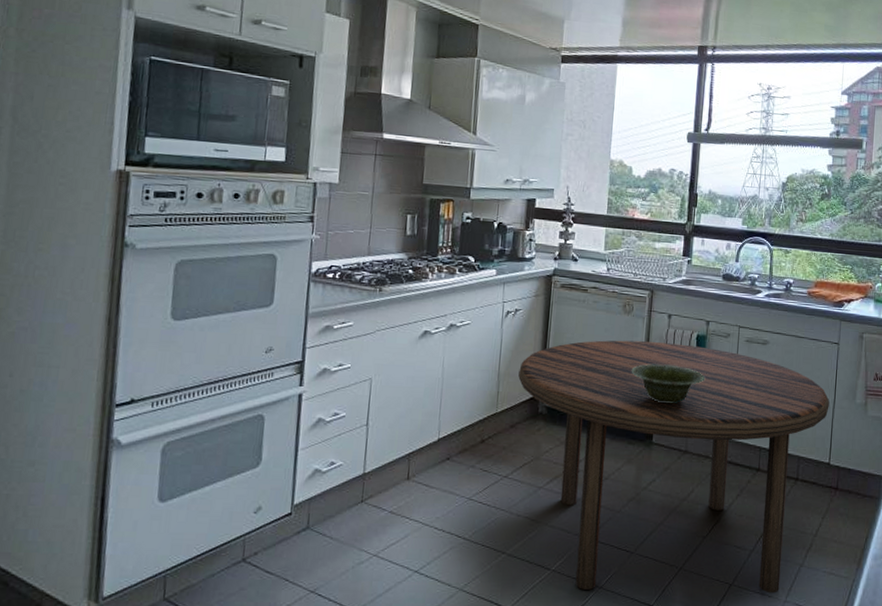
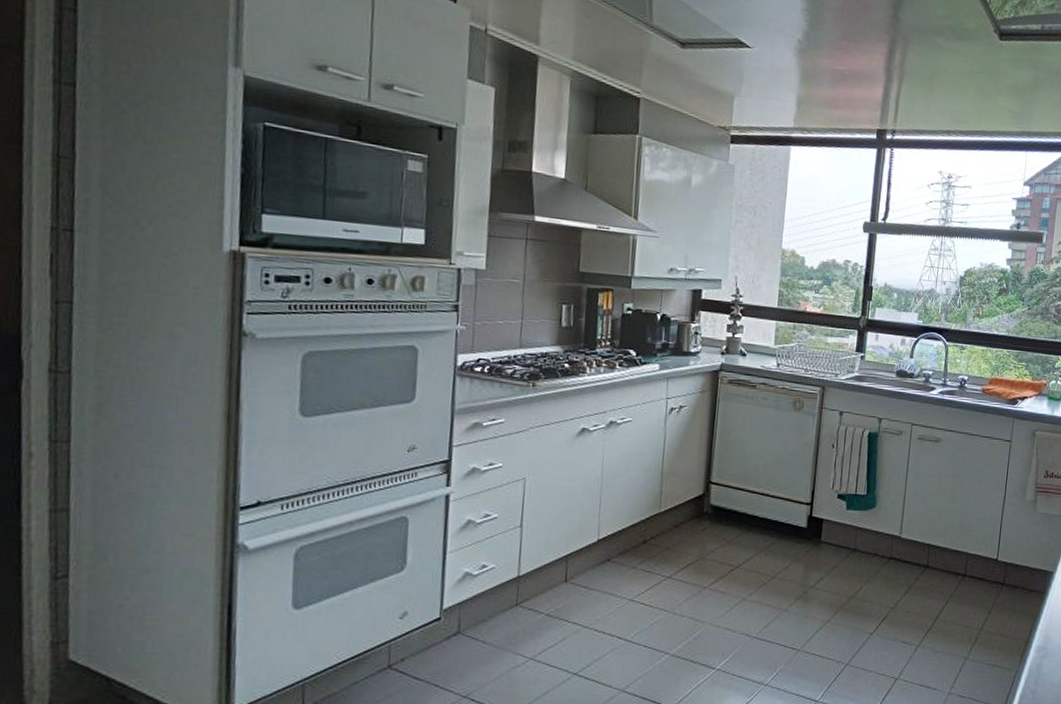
dining table: present [518,340,830,593] -> none [682,438,1000,687]
dish: present [631,364,705,404] -> none [800,462,875,503]

